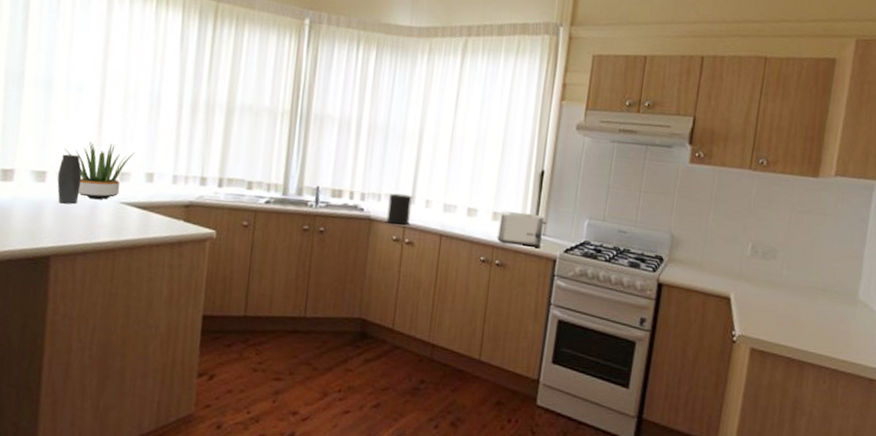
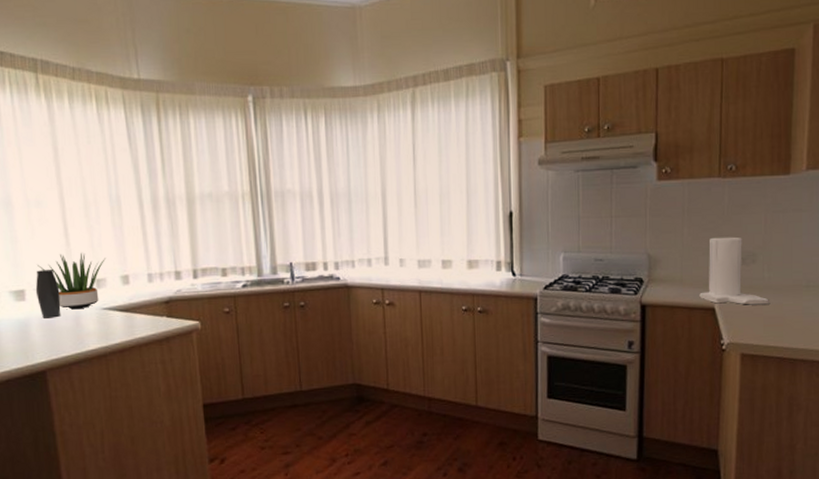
pen holder: present [386,193,412,226] -> none [361,257,388,288]
toaster: present [497,210,547,249] -> none [474,256,523,291]
paper towel: none [716,227,785,302] -> present [699,236,769,305]

